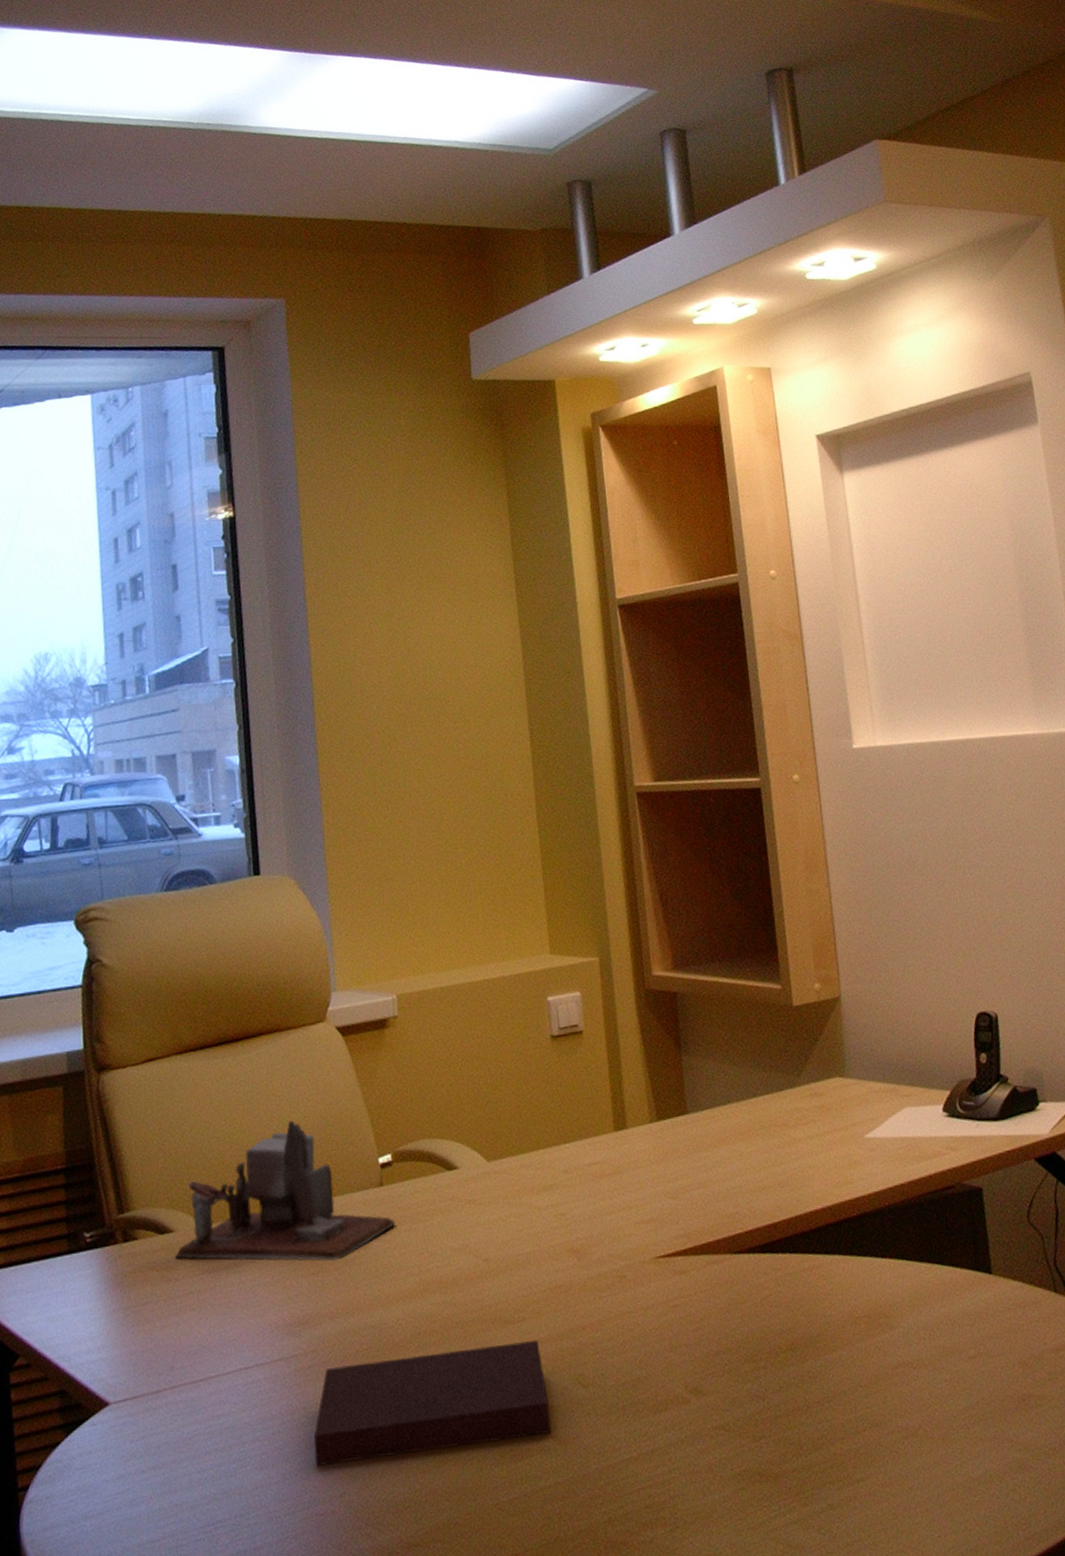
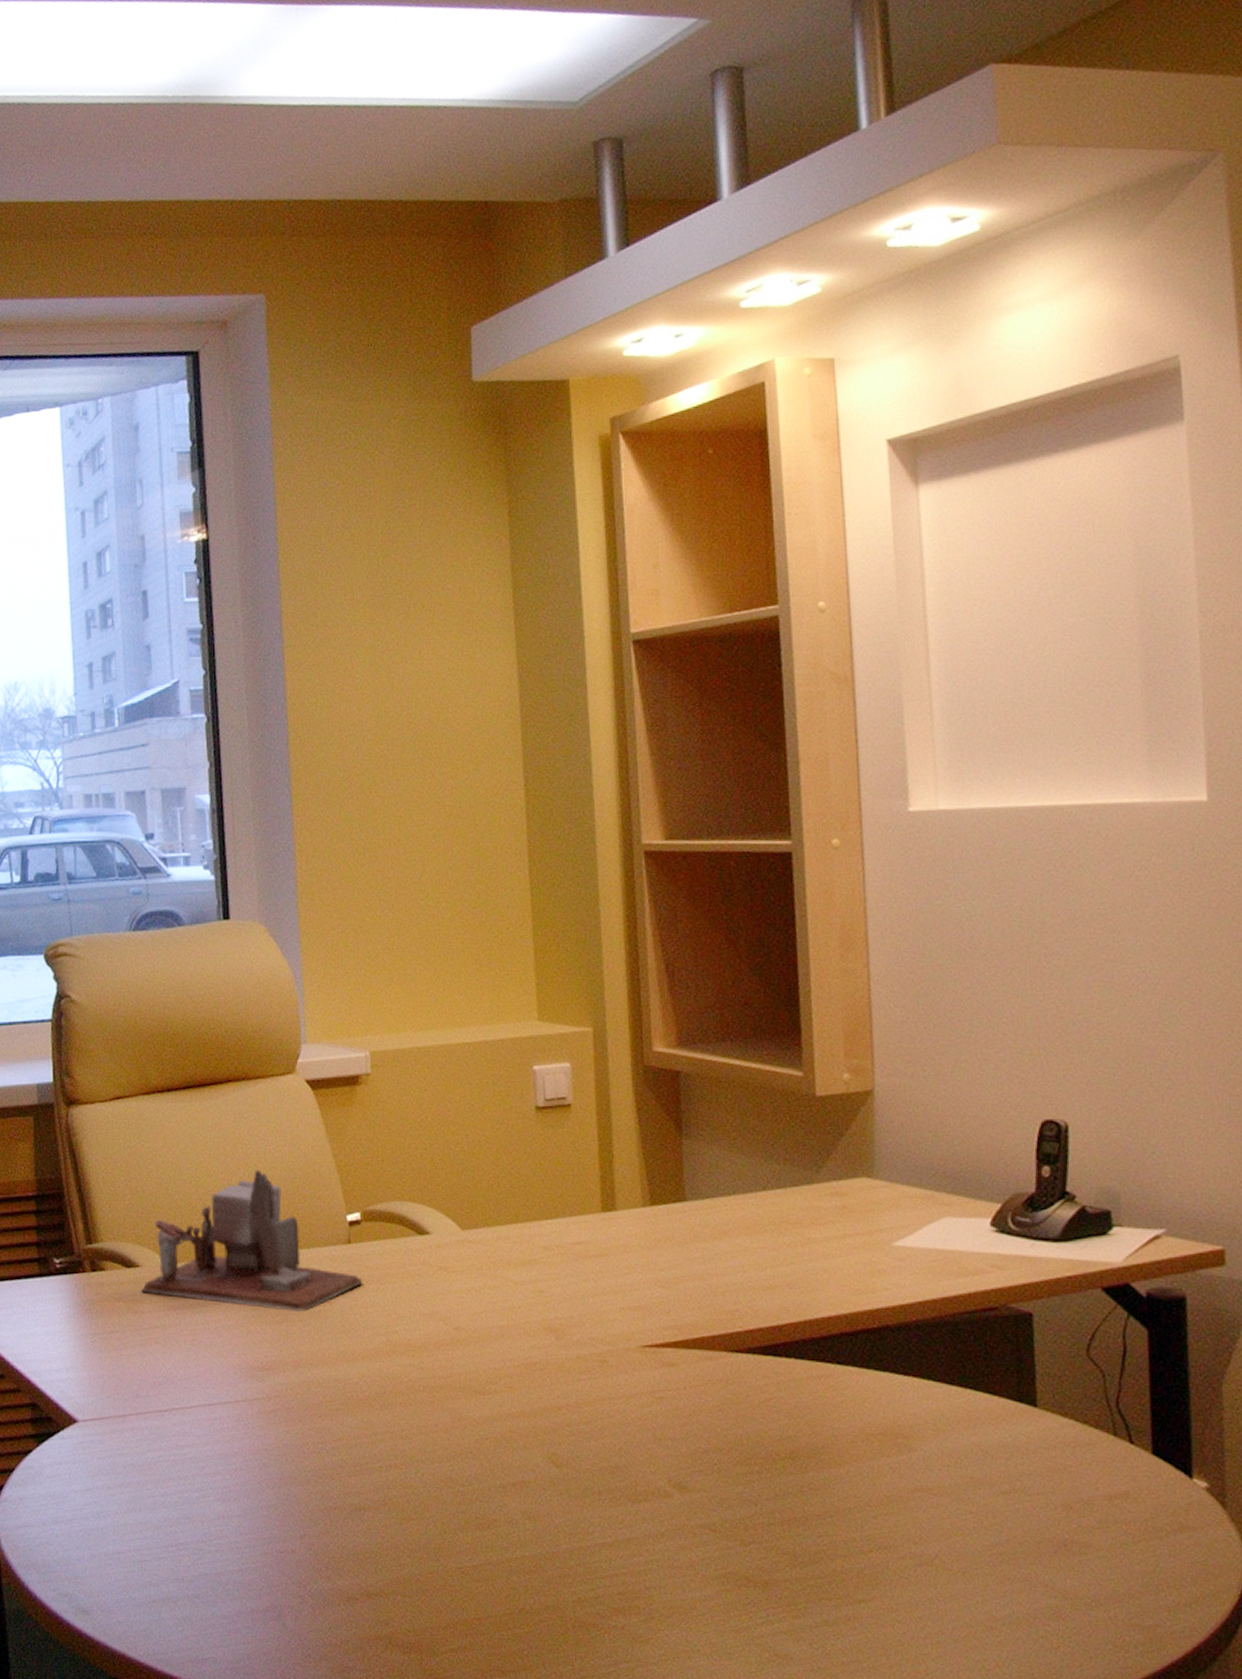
notebook: present [313,1340,552,1466] -> none [275,1413,521,1508]

